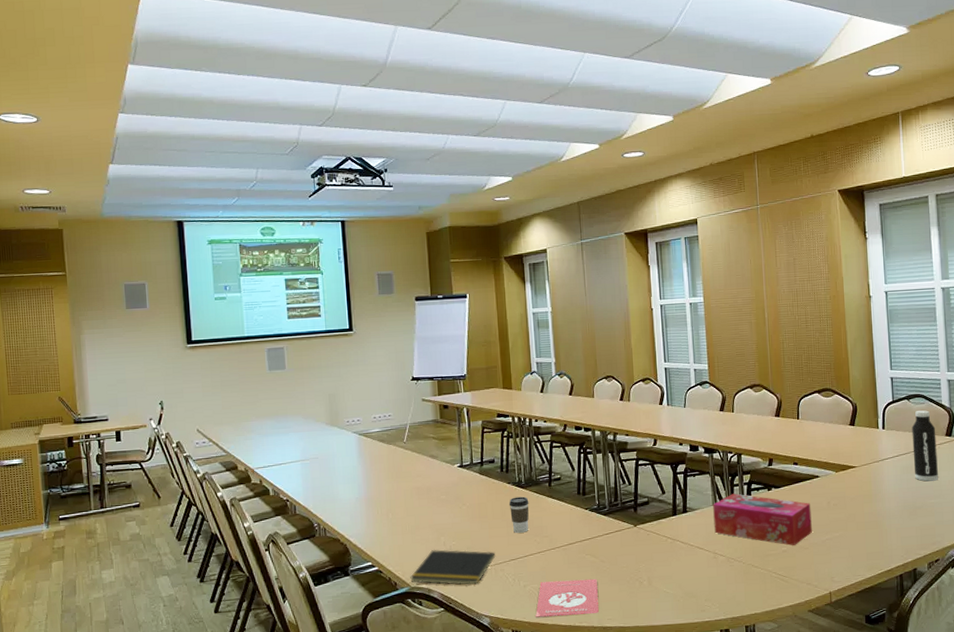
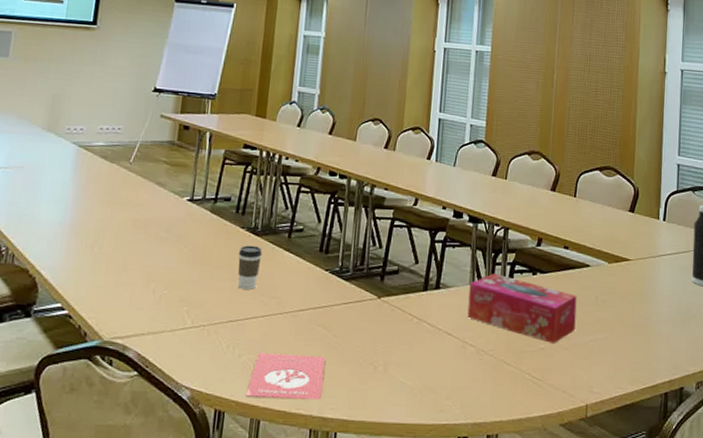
notepad: present [410,549,496,585] -> none [104,296,212,347]

